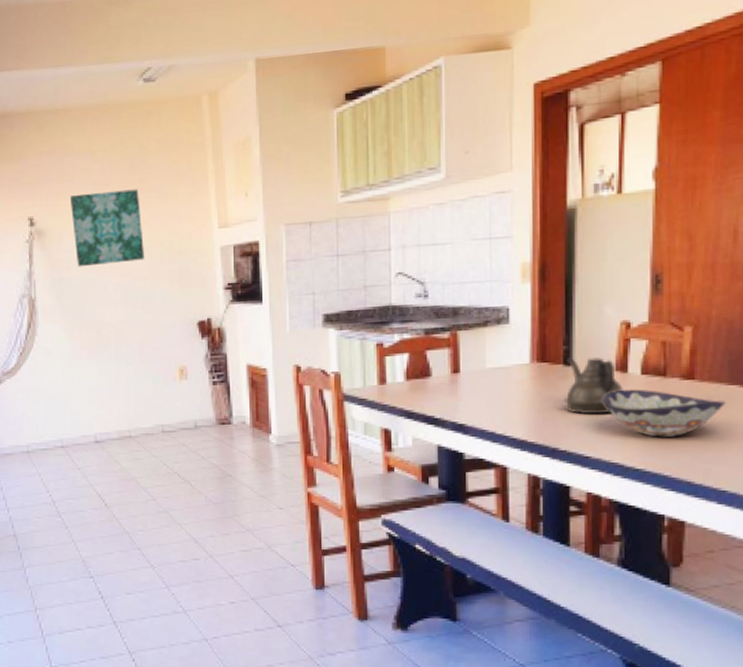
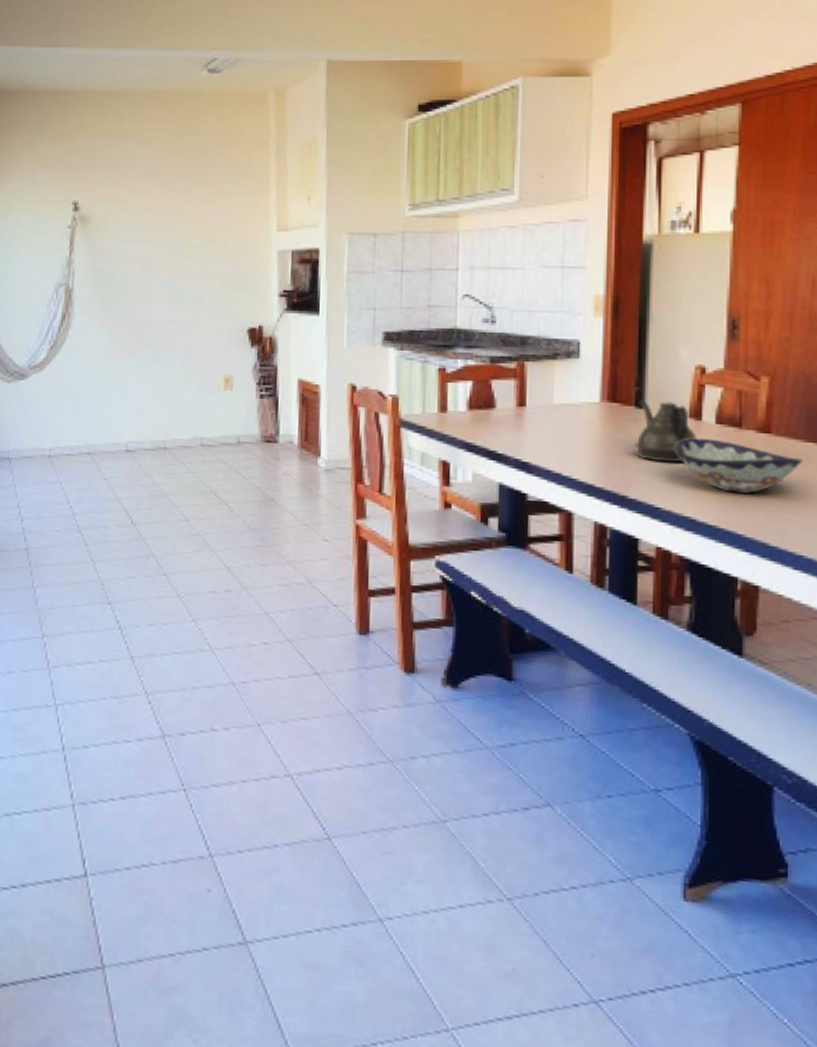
wall art: present [69,189,144,267] -> none [119,182,196,259]

